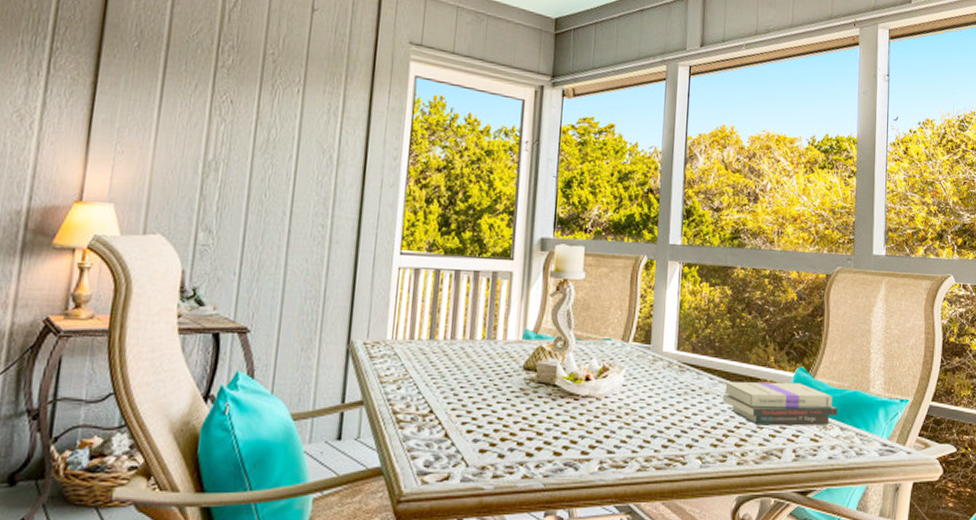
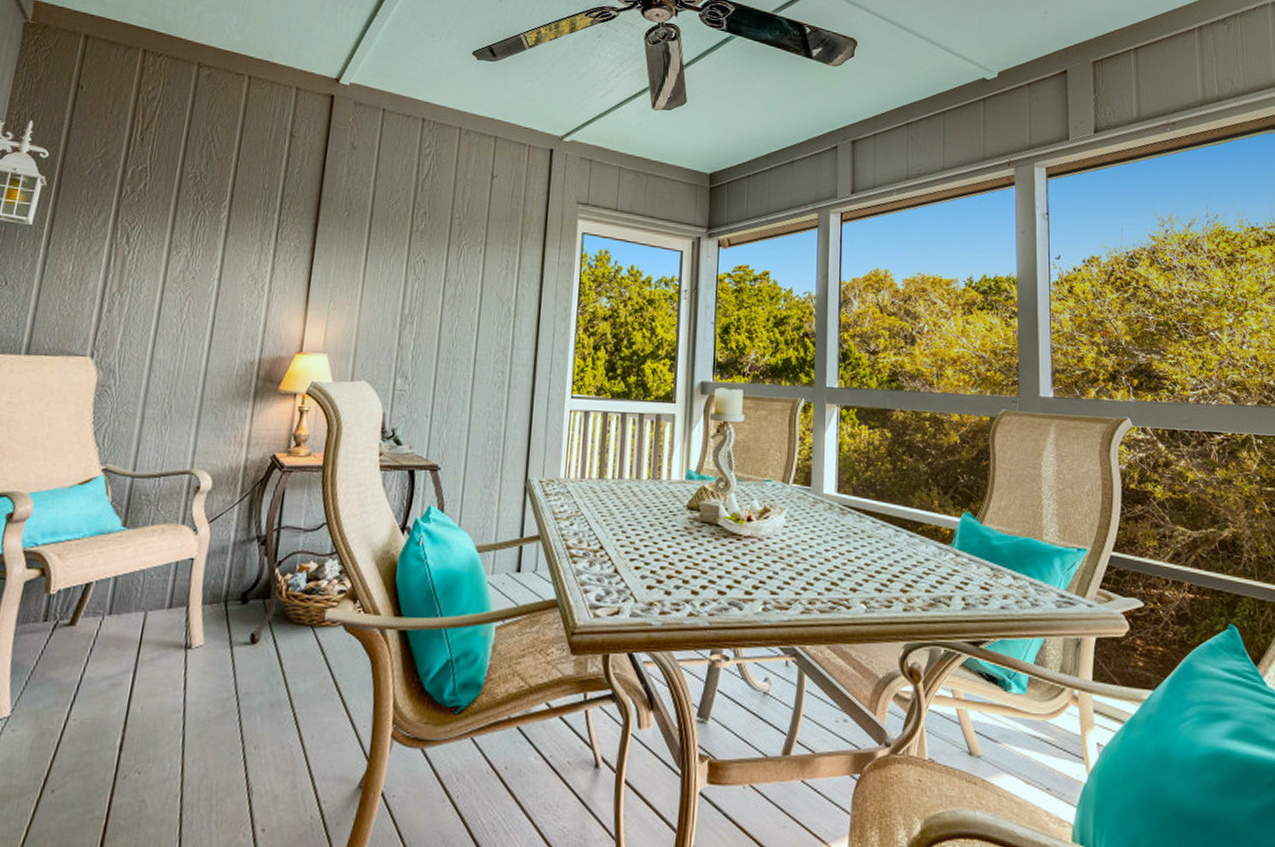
books: present [723,381,838,426] -> none [886,525,1009,573]

